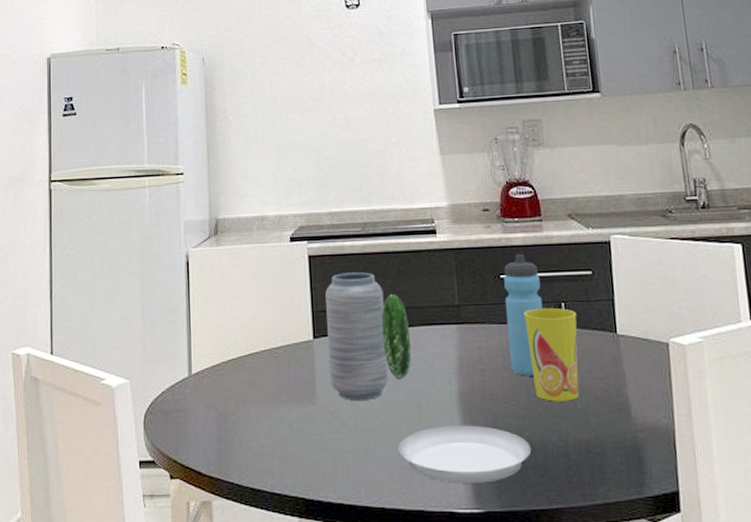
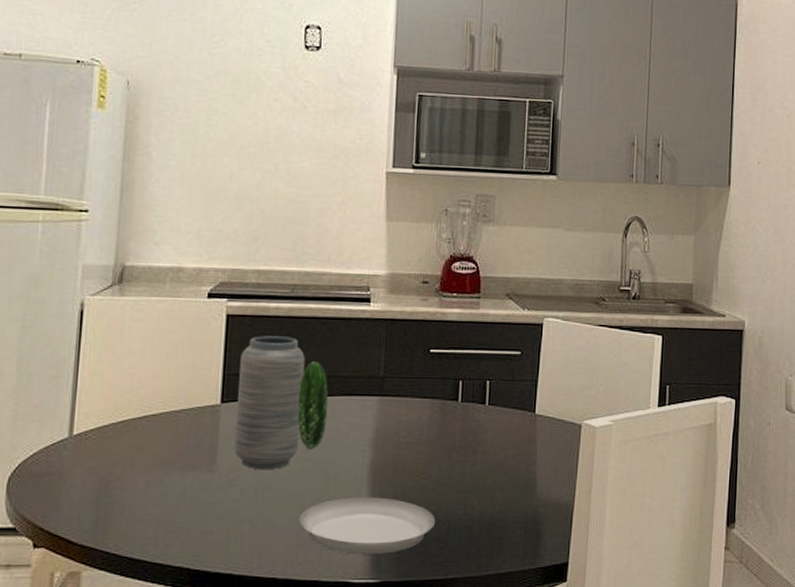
water bottle: present [504,254,543,376] -> none [427,329,469,451]
cup: present [523,307,579,402] -> none [447,384,500,477]

